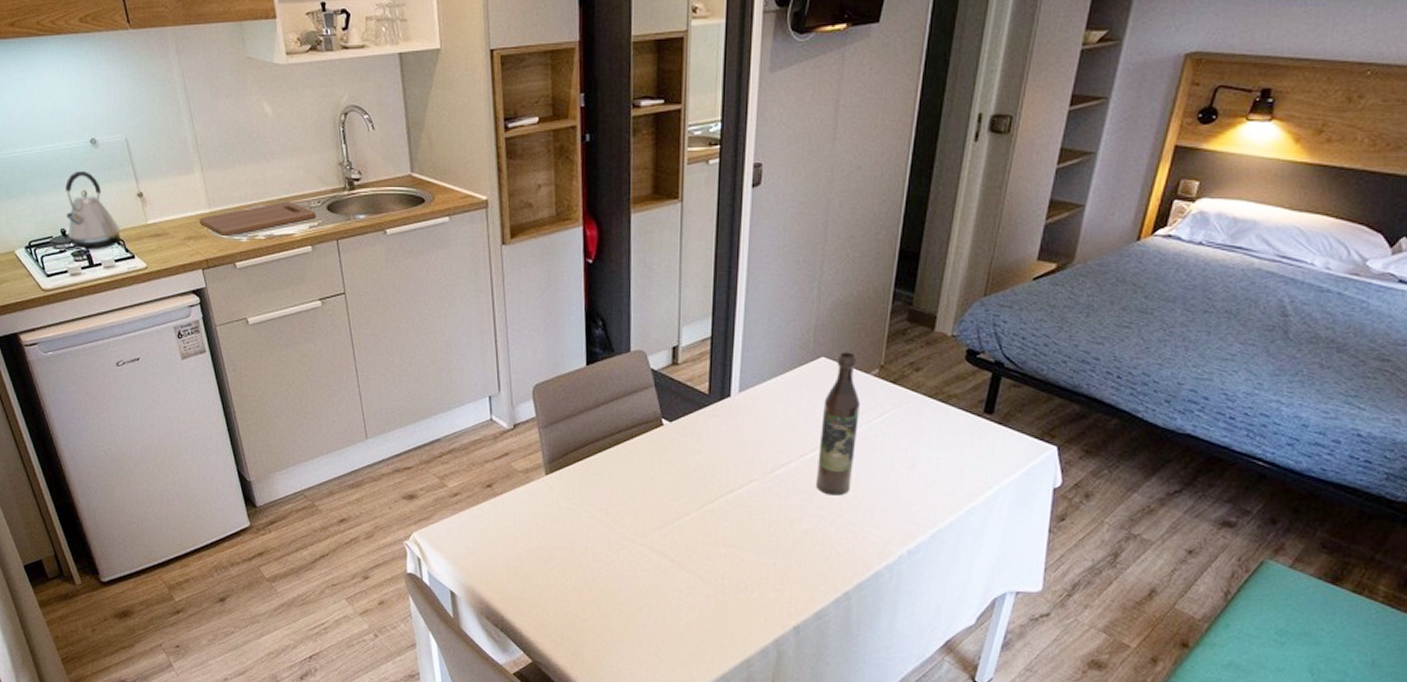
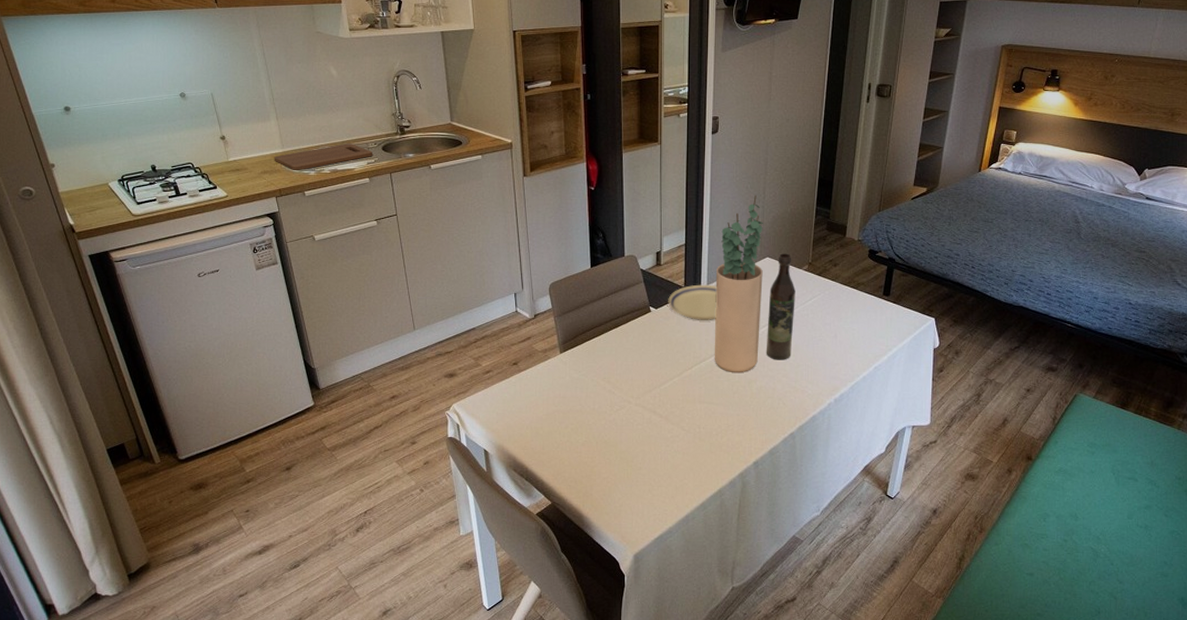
kettle: present [65,171,121,251] -> none [156,119,205,183]
plate: none [686,391,752,439] -> present [668,284,717,320]
vase: none [745,271,819,509] -> present [714,194,763,372]

